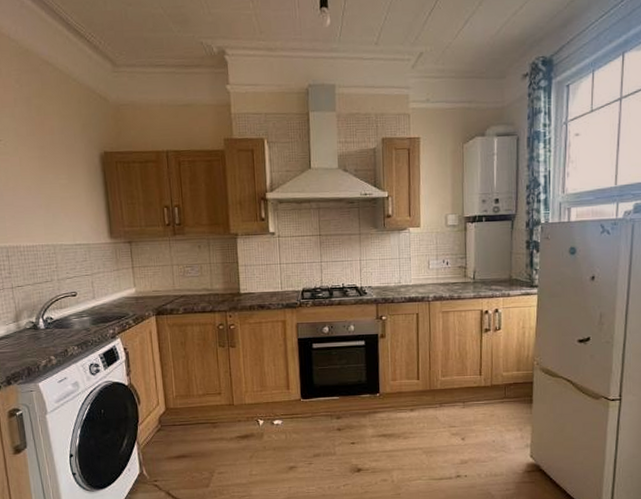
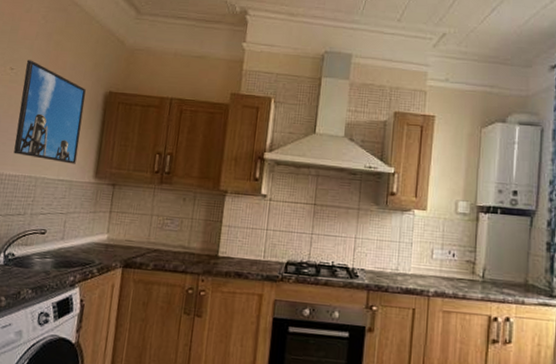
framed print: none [12,129,88,228] -> present [14,60,86,164]

